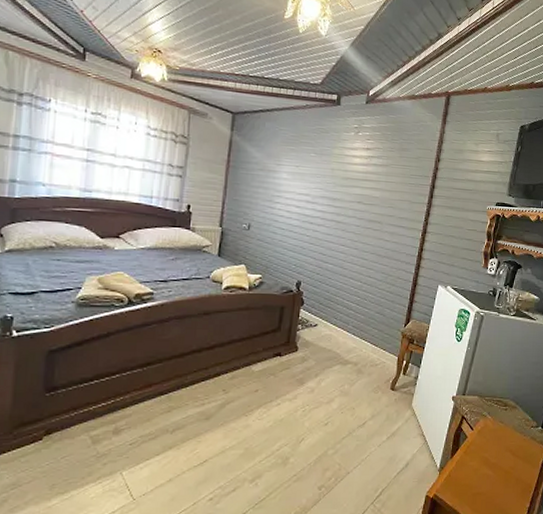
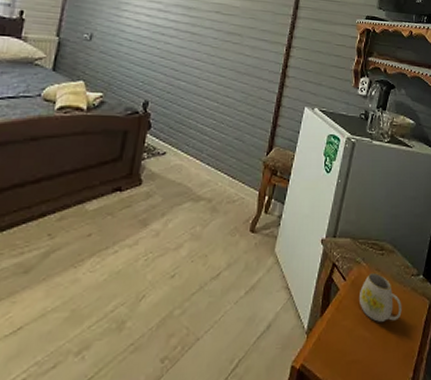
mug: none [484,424,522,463] -> present [358,272,402,322]

